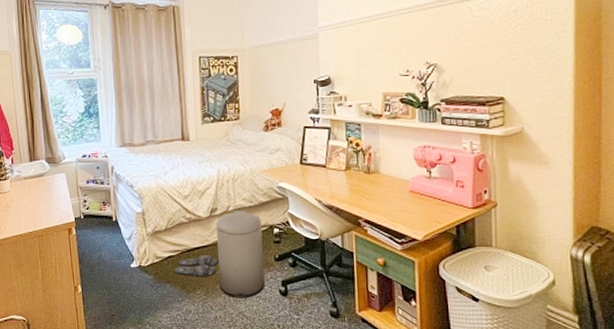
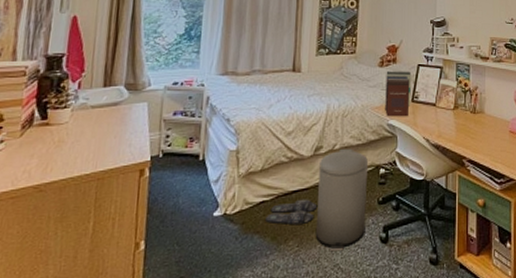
books: none [272,133,300,180] -> present [385,71,412,117]

